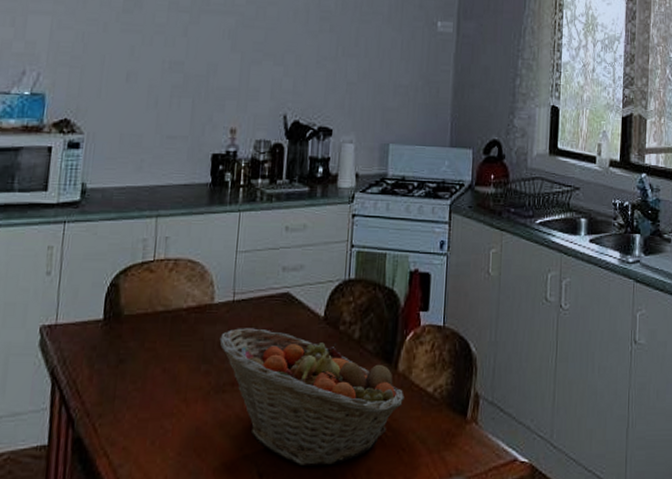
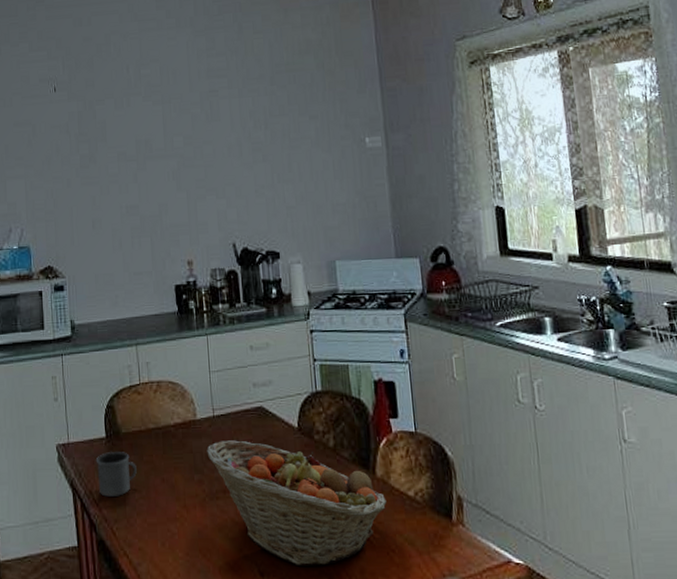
mug: none [85,335,135,388] -> present [95,451,137,497]

